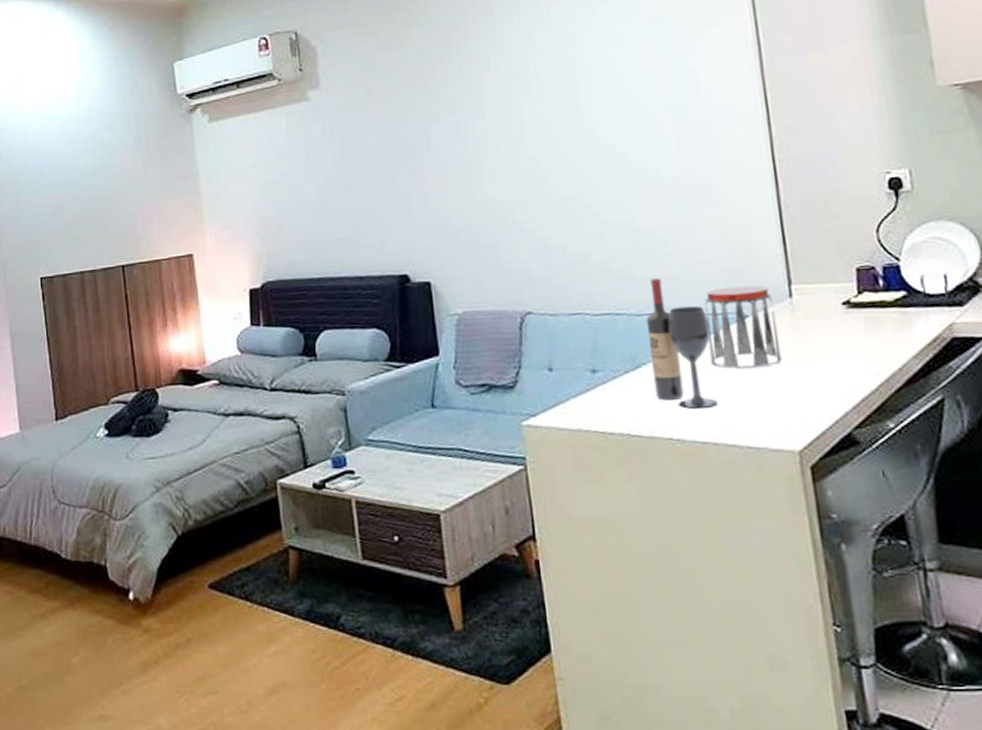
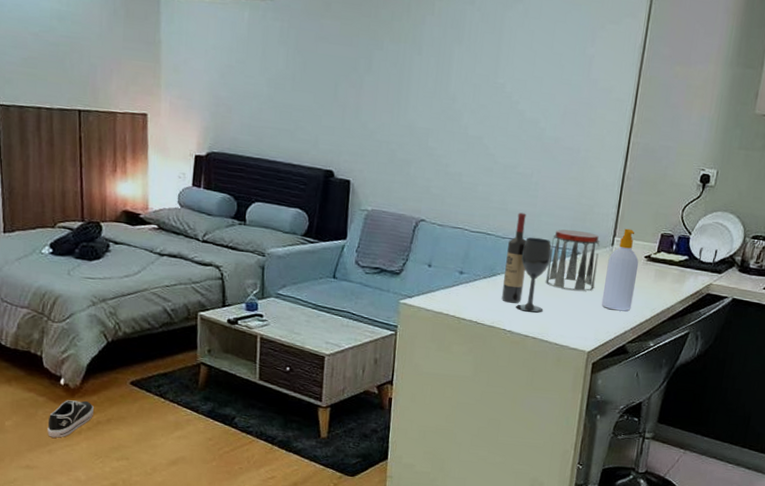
shoe: none [119,619,170,673] -> present [47,400,94,438]
soap bottle: none [790,270,845,386] -> present [601,228,639,312]

